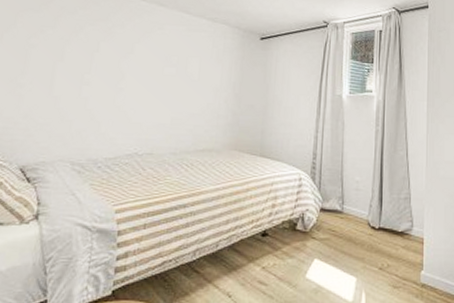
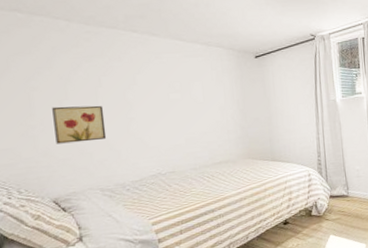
wall art: none [39,67,95,108] -> present [52,105,107,144]

